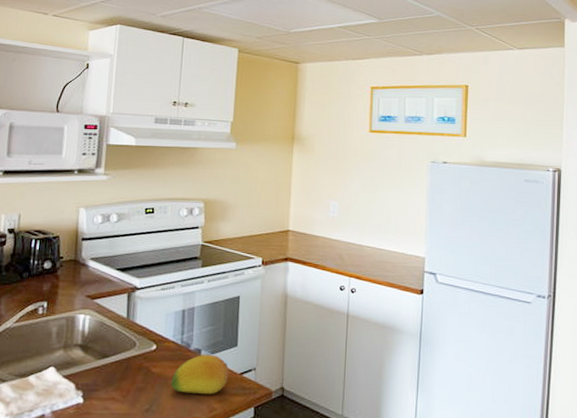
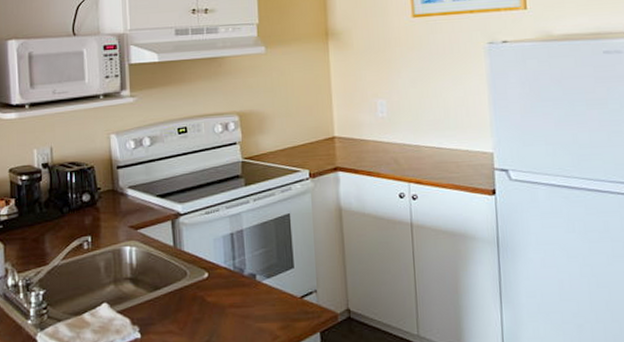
fruit: present [171,354,229,395] -> none [228,278,289,322]

